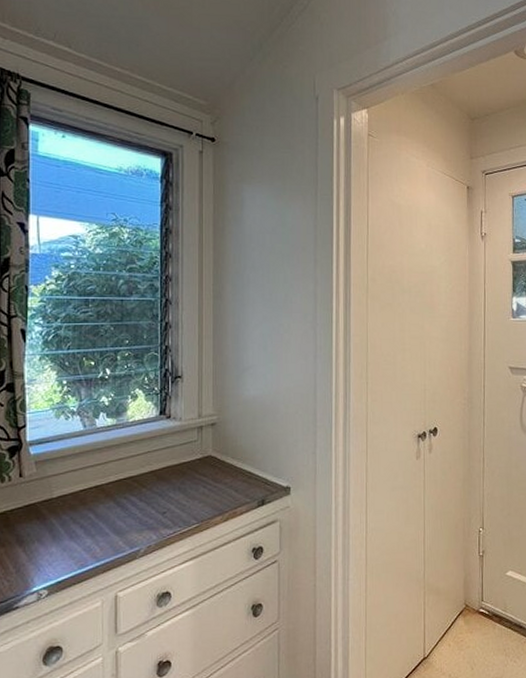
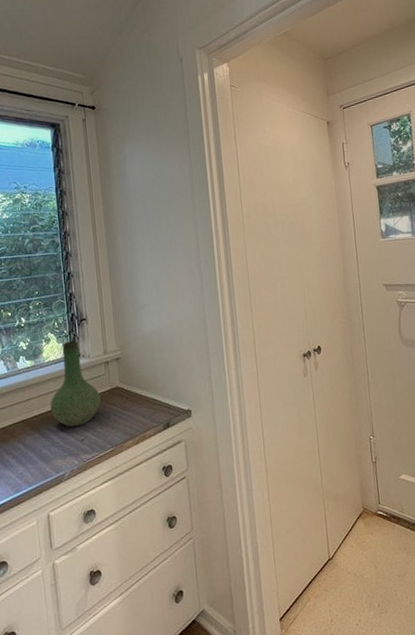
vase: none [130,400,189,497] -> present [50,340,101,427]

